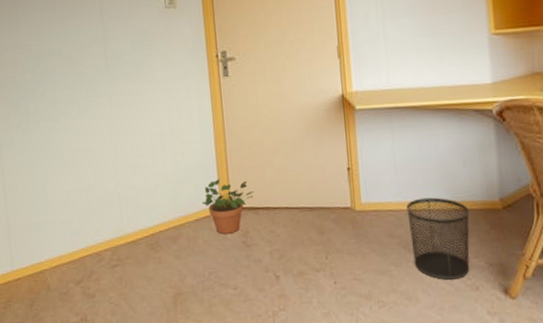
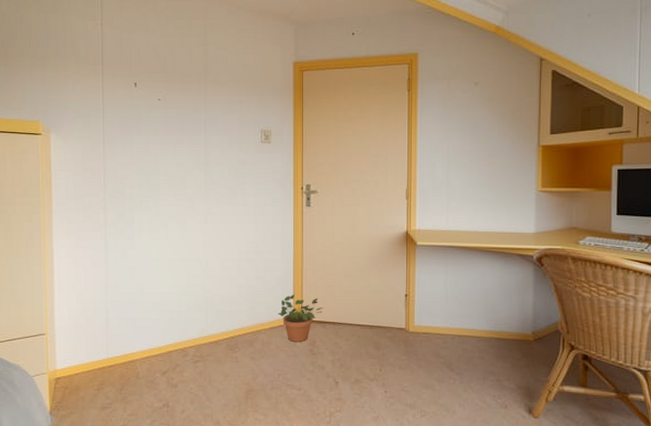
waste bin: present [406,197,470,280] -> none [453,326,506,397]

